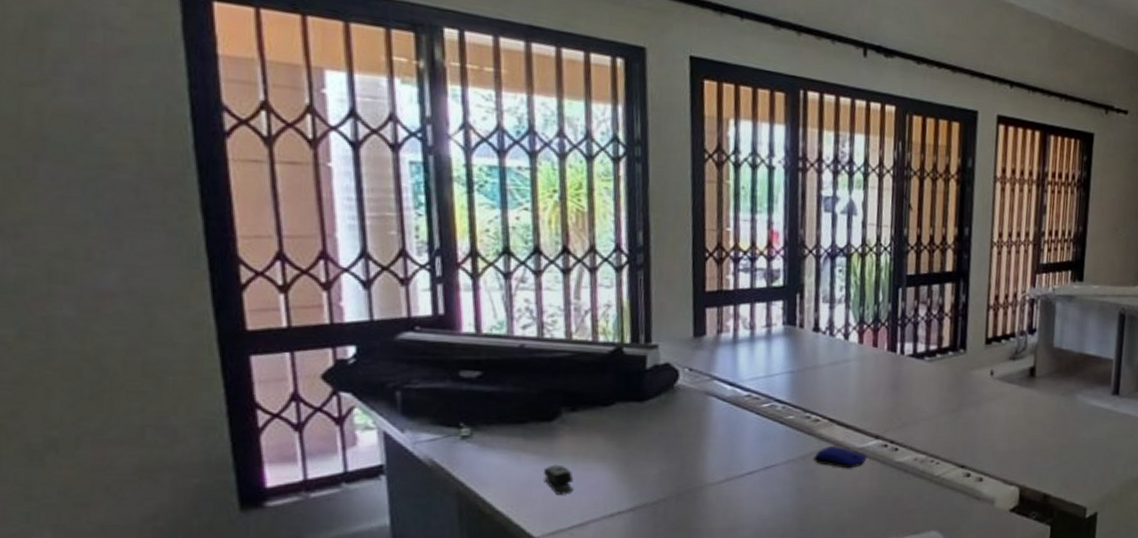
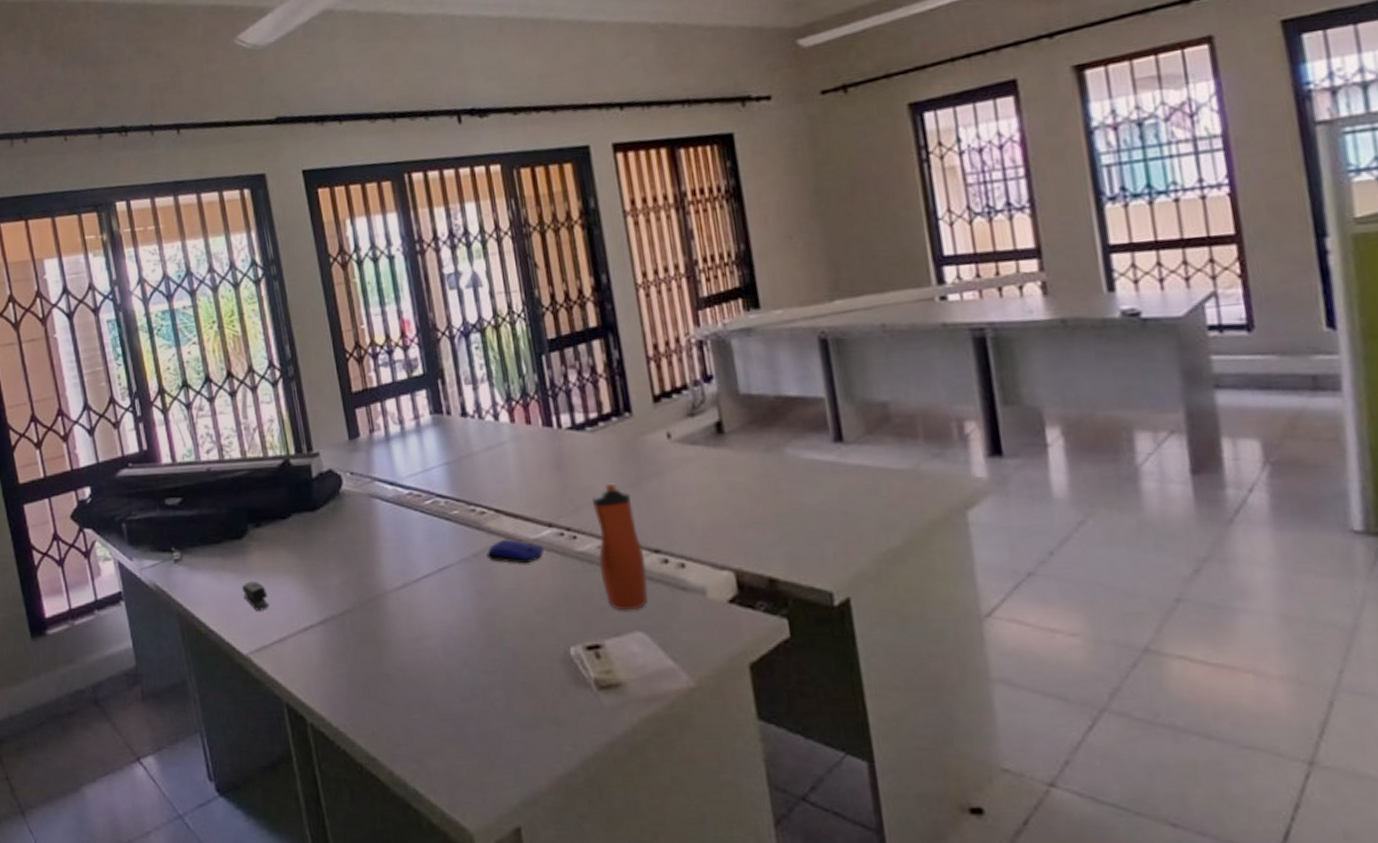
water bottle: none [912,406,952,514] -> present [591,483,649,611]

